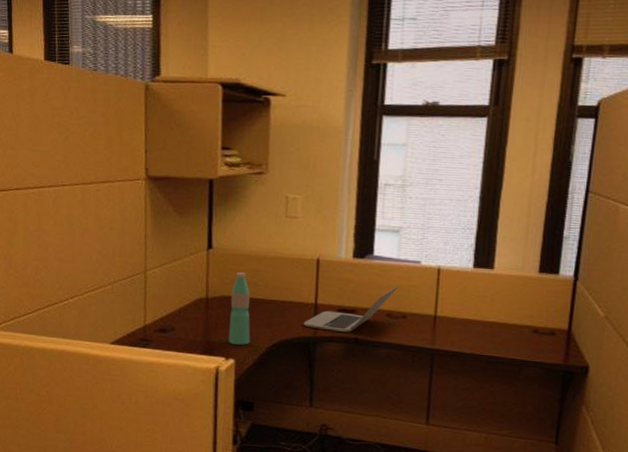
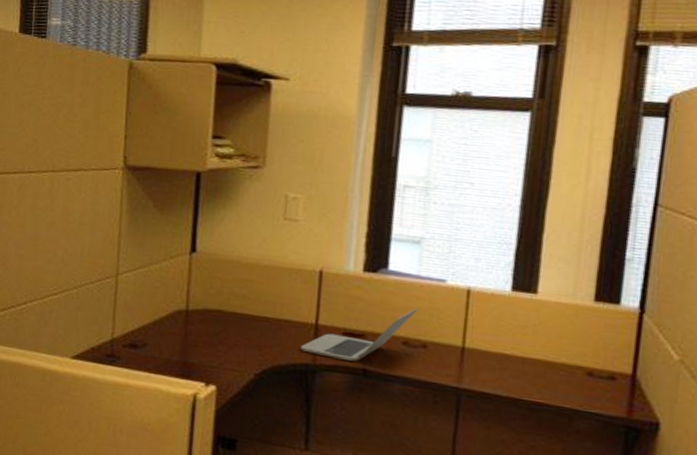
water bottle: present [228,272,251,345] -> none [209,282,238,369]

